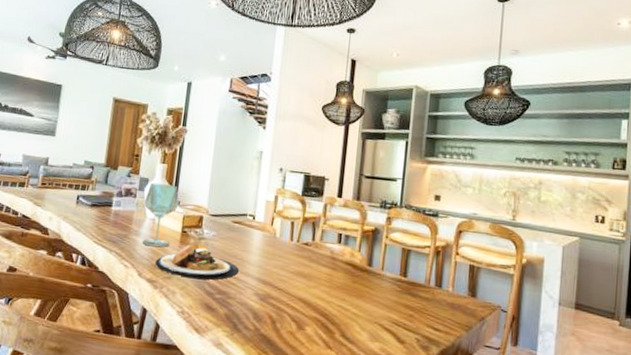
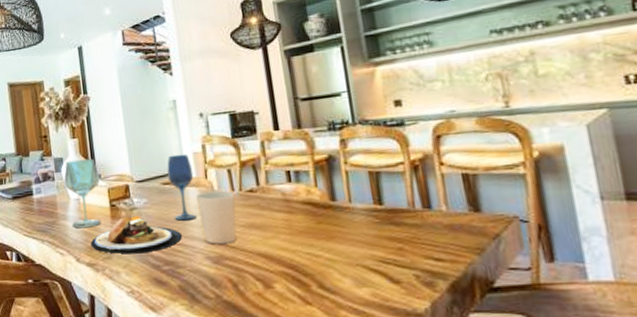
wineglass: none [235,198,263,259] -> present [167,154,197,221]
cup: none [257,236,292,285] -> present [196,190,237,245]

